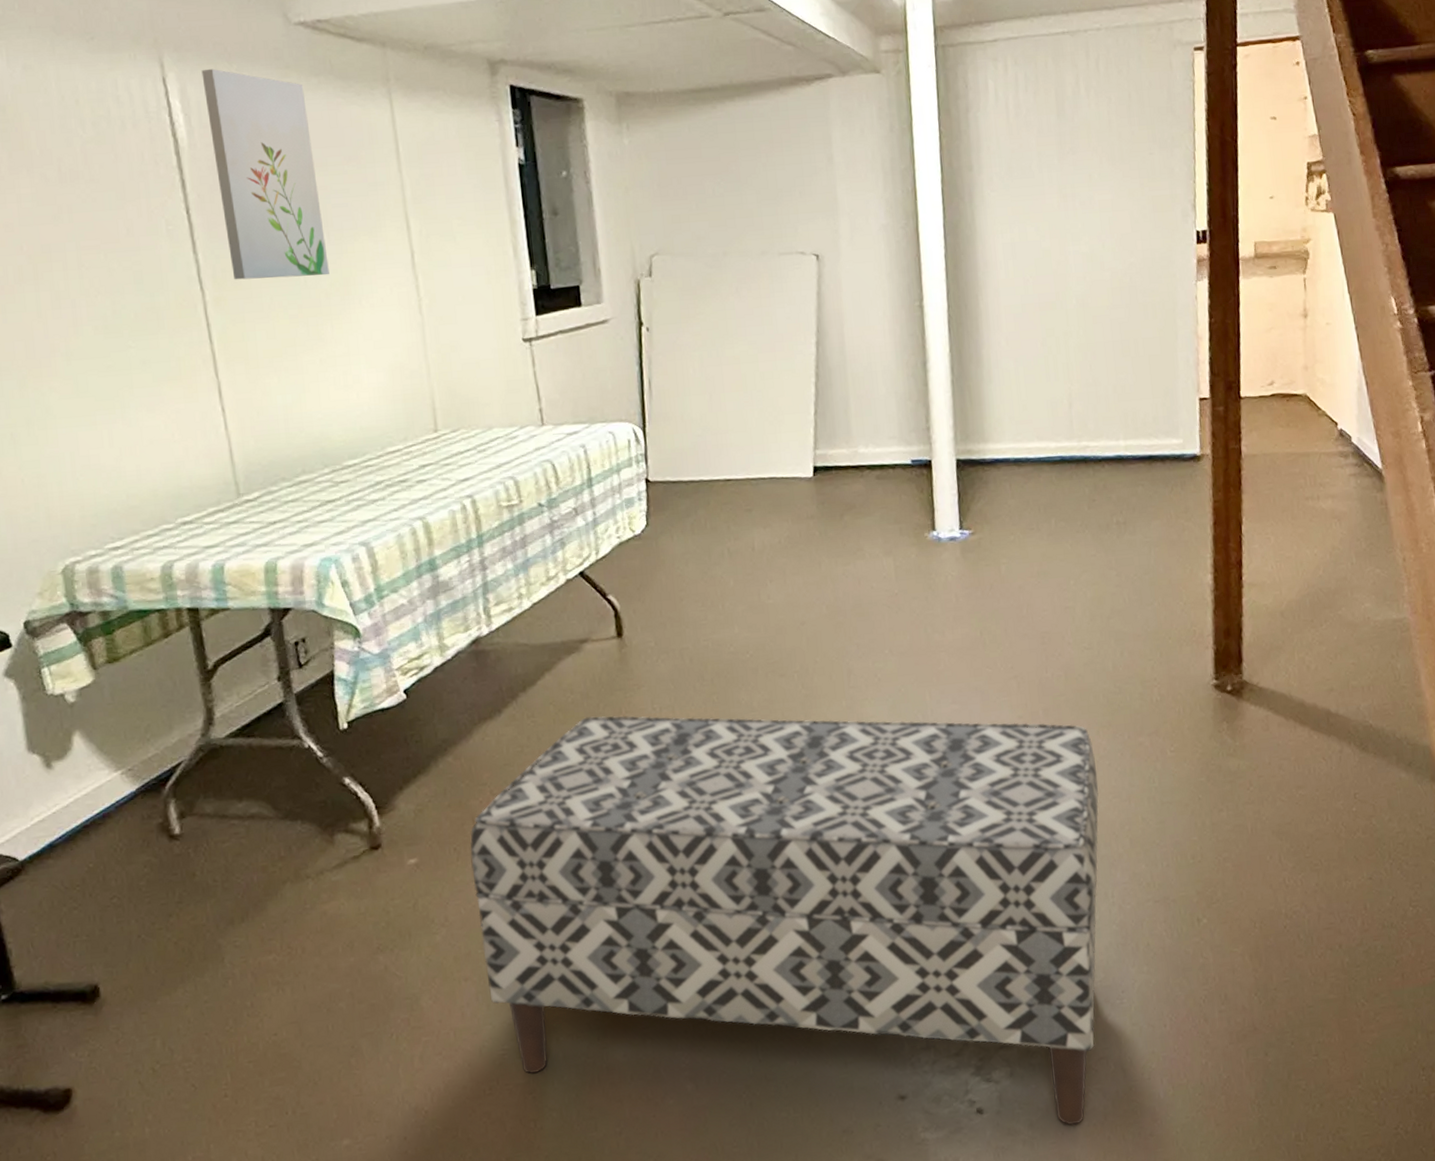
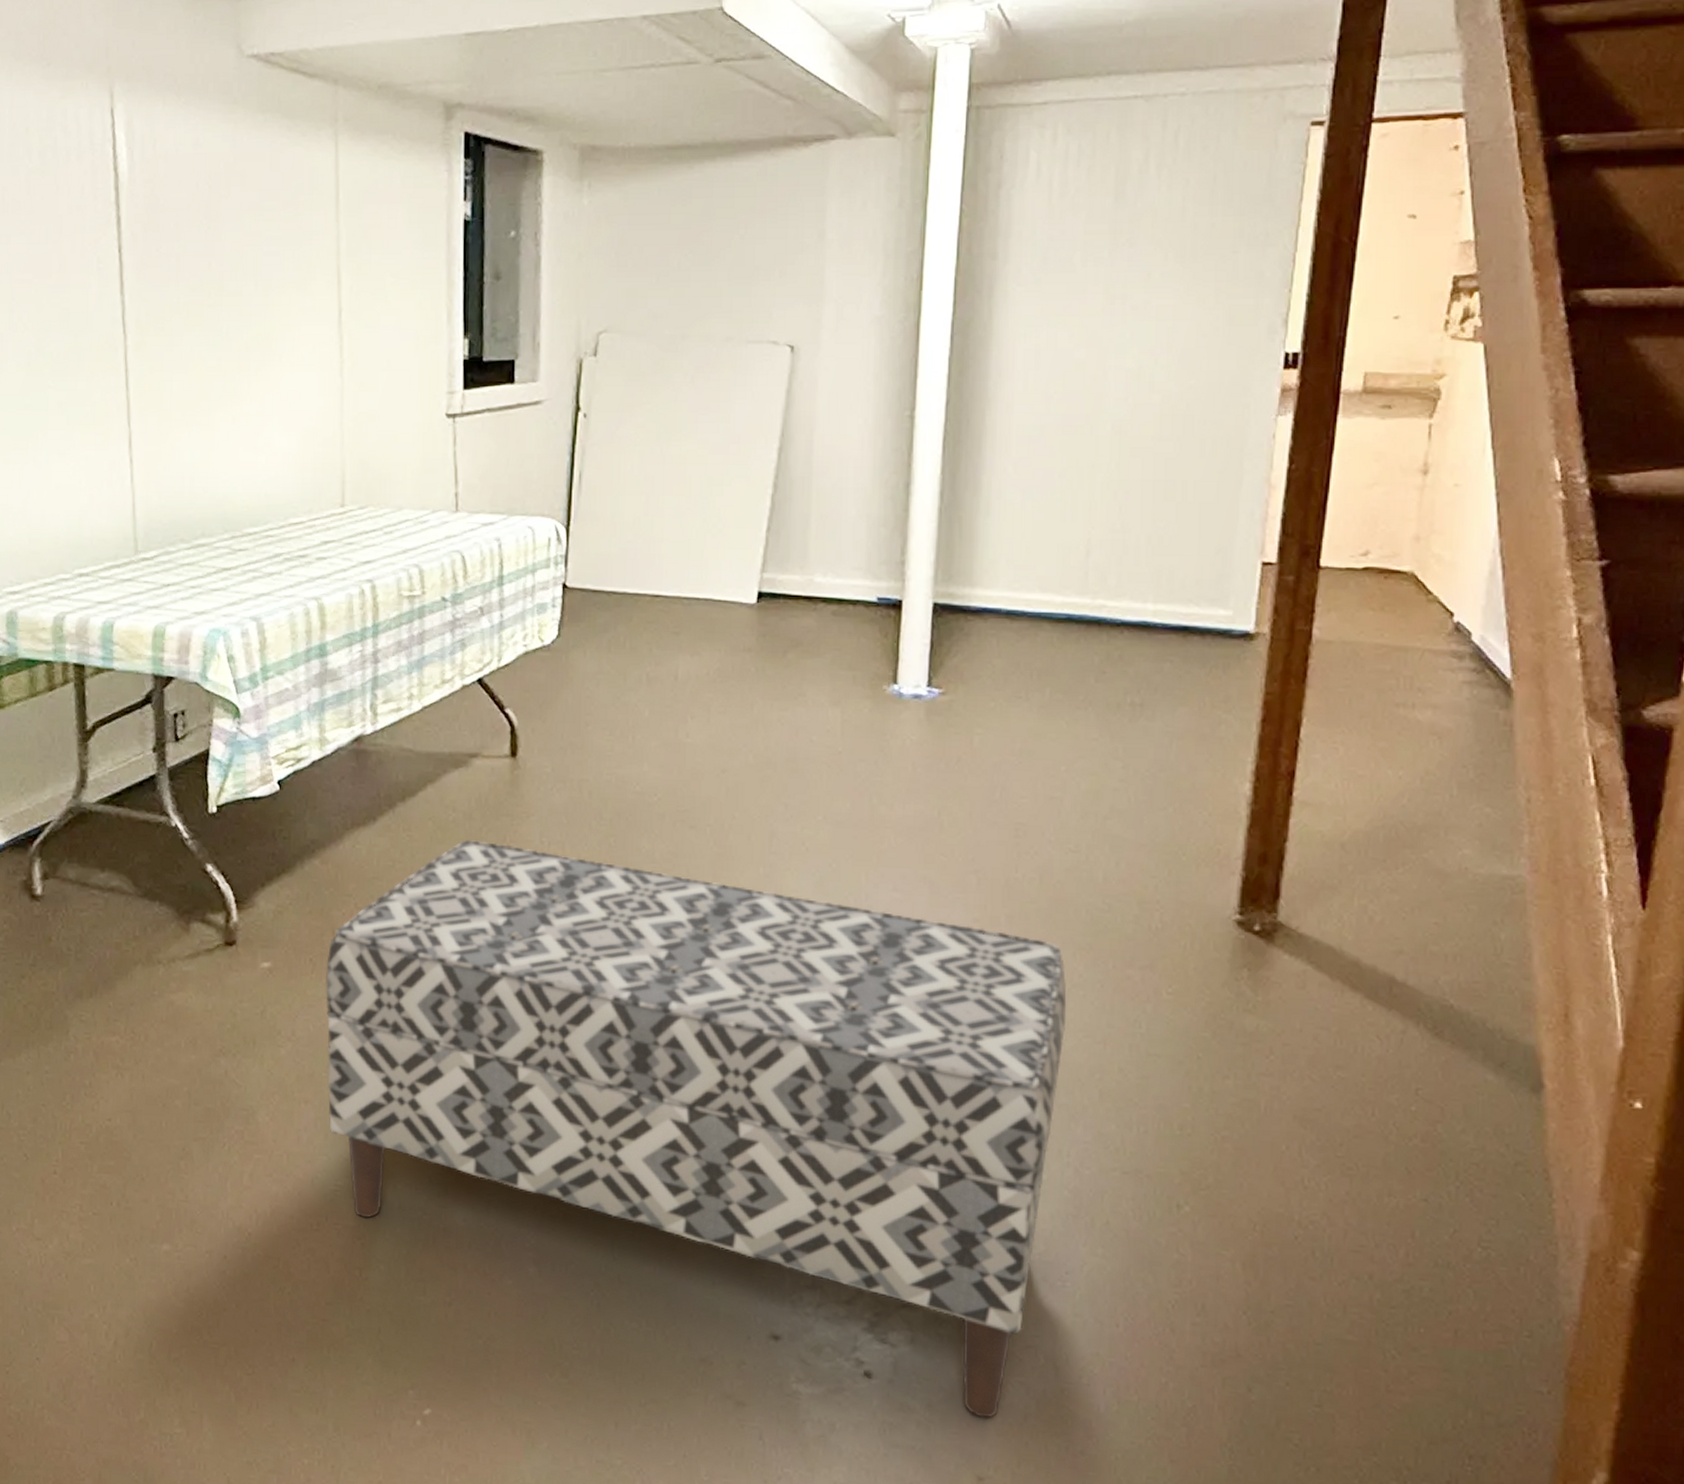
wall art: present [201,68,330,280] -> none [149,100,253,328]

